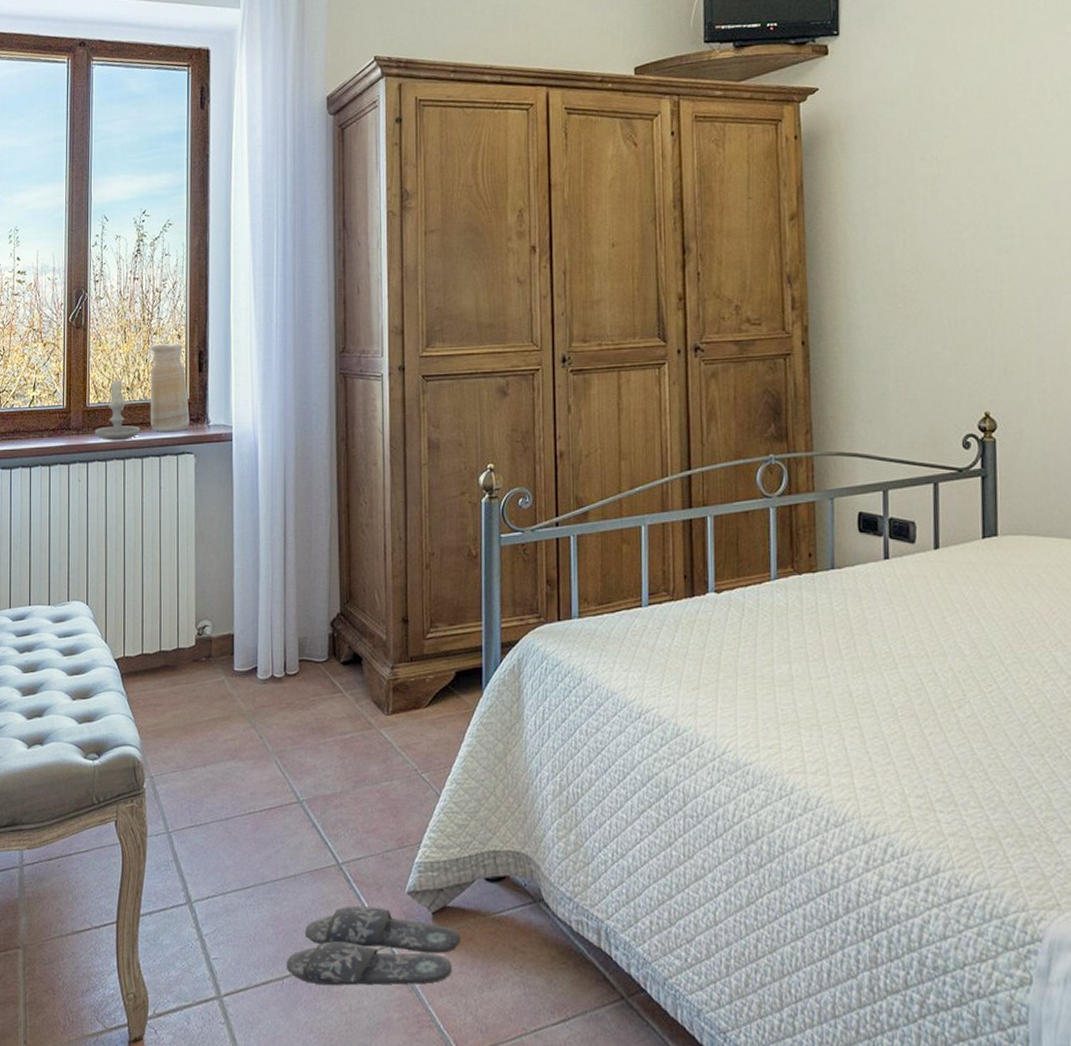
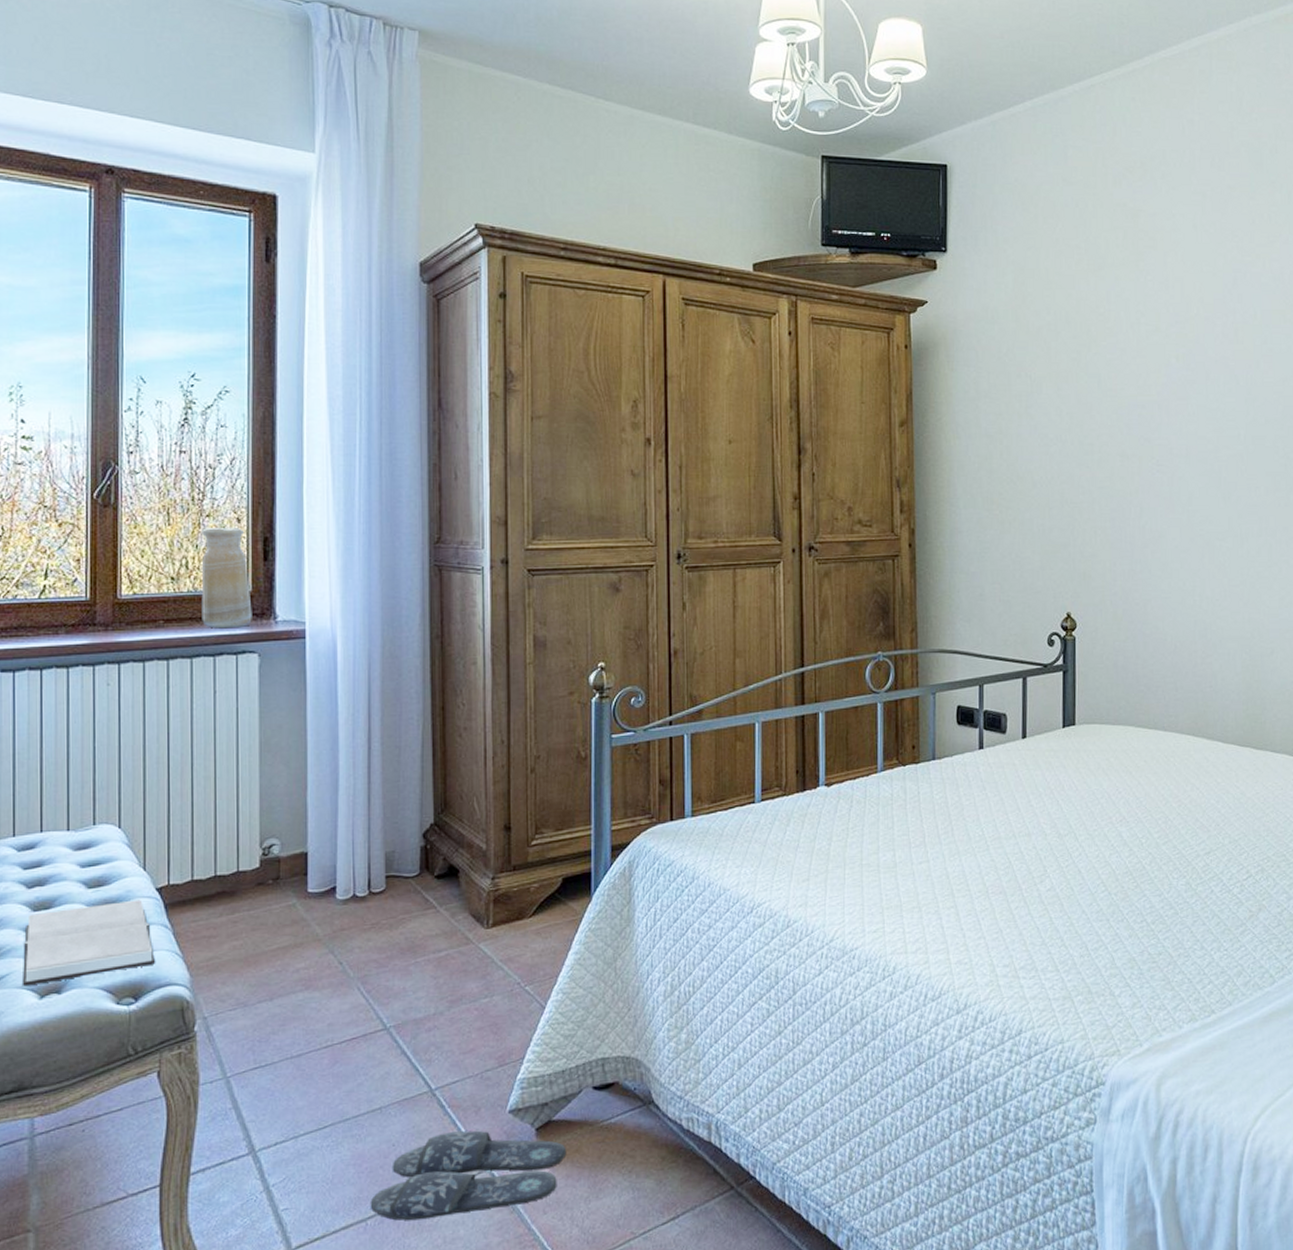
hardback book: none [15,668,115,737] -> present [21,899,156,987]
candle: present [95,378,141,441] -> none [129,566,189,639]

